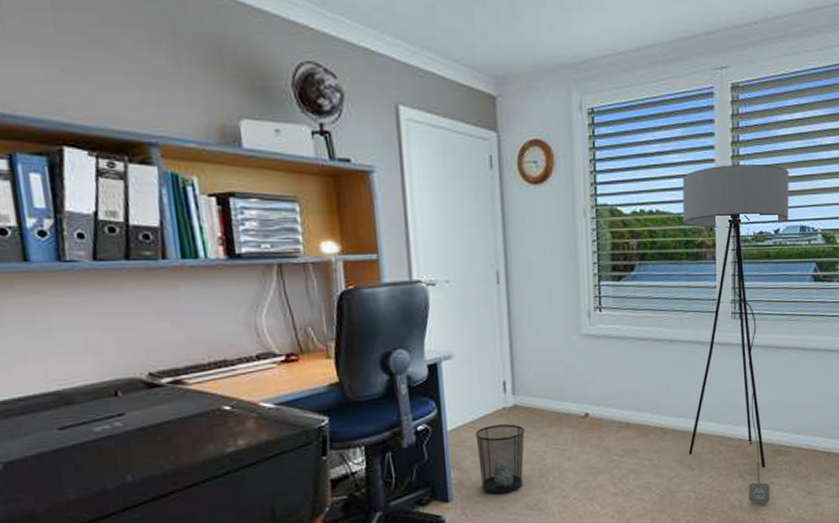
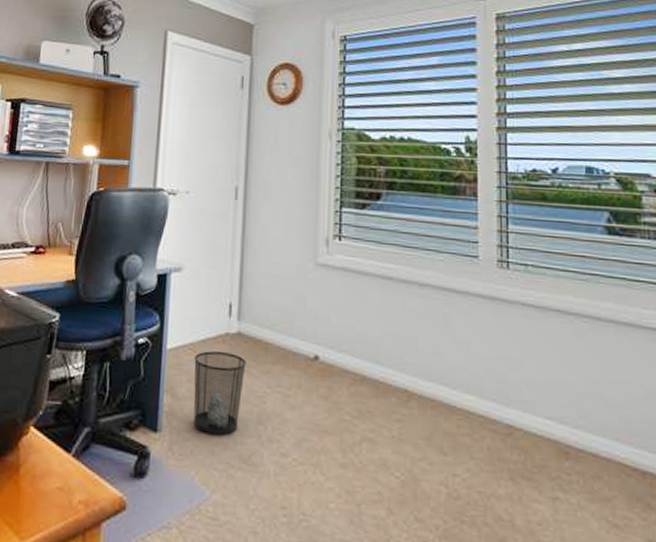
floor lamp: present [682,165,789,504] -> none [439,95,570,528]

